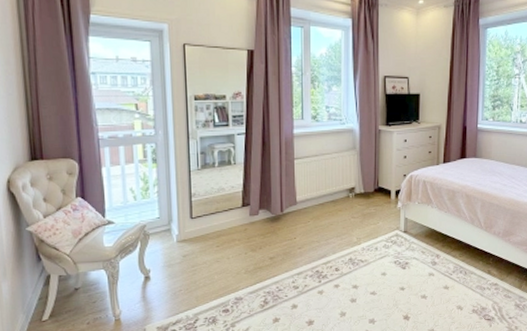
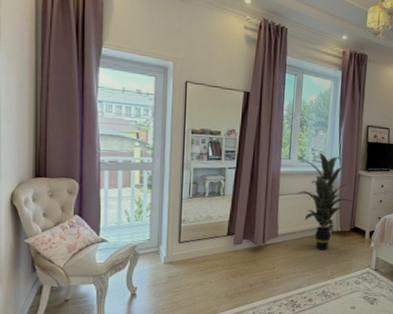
indoor plant: none [312,109,375,215] -> present [295,152,353,250]

